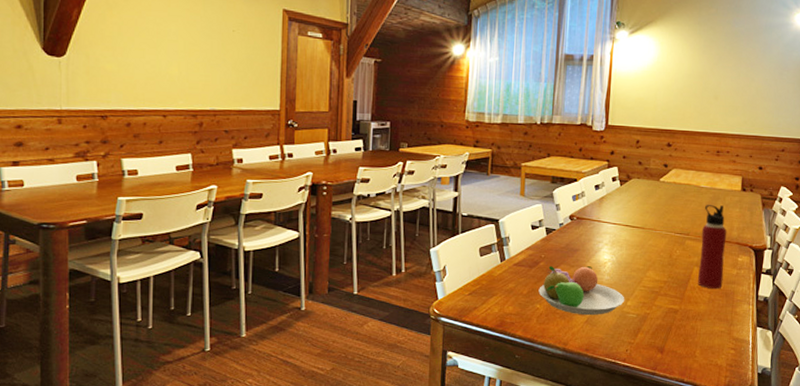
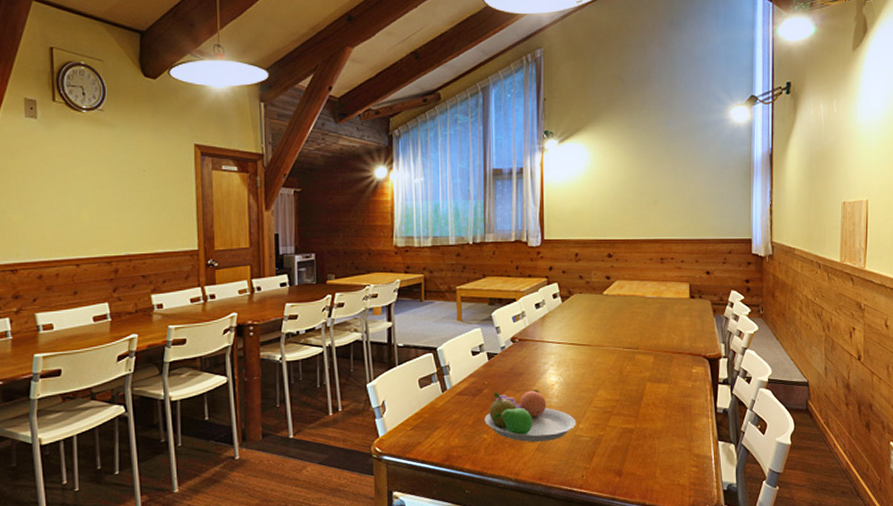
water bottle: present [698,204,727,289] -> none [652,314,678,405]

